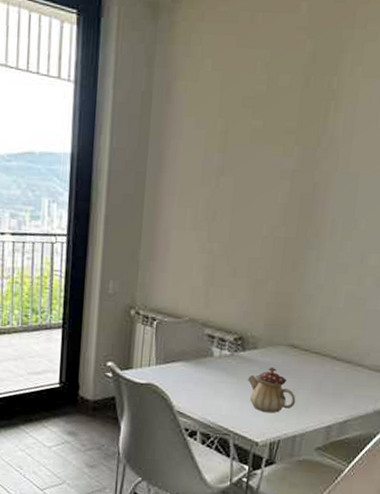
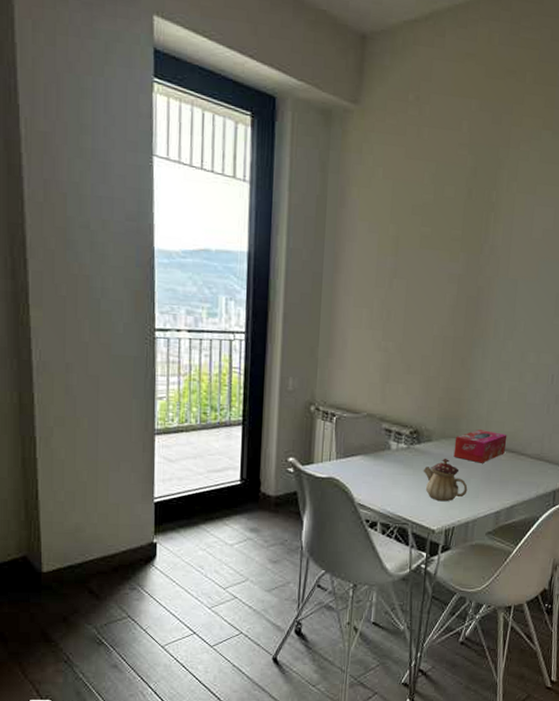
tissue box: none [281,337,343,374] -> present [453,430,507,463]

